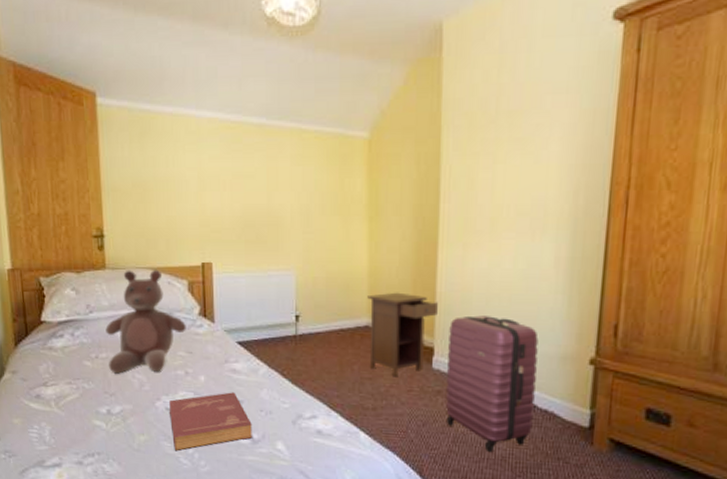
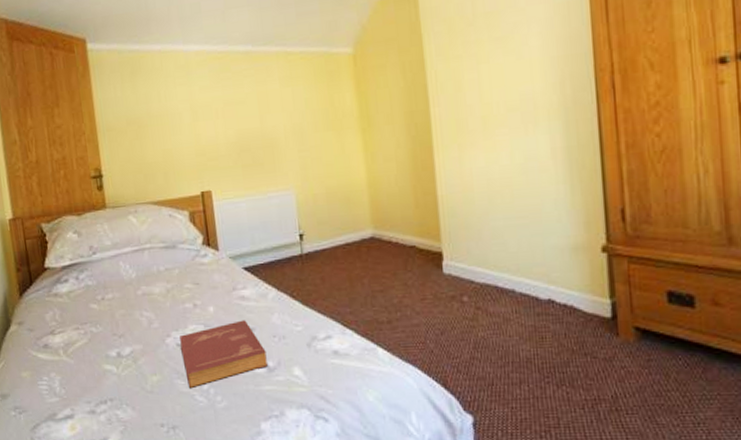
teddy bear: present [105,270,186,374] -> none [110,204,191,314]
nightstand: present [367,292,438,377] -> none [369,200,442,287]
suitcase: present [446,315,539,452] -> none [455,214,554,354]

